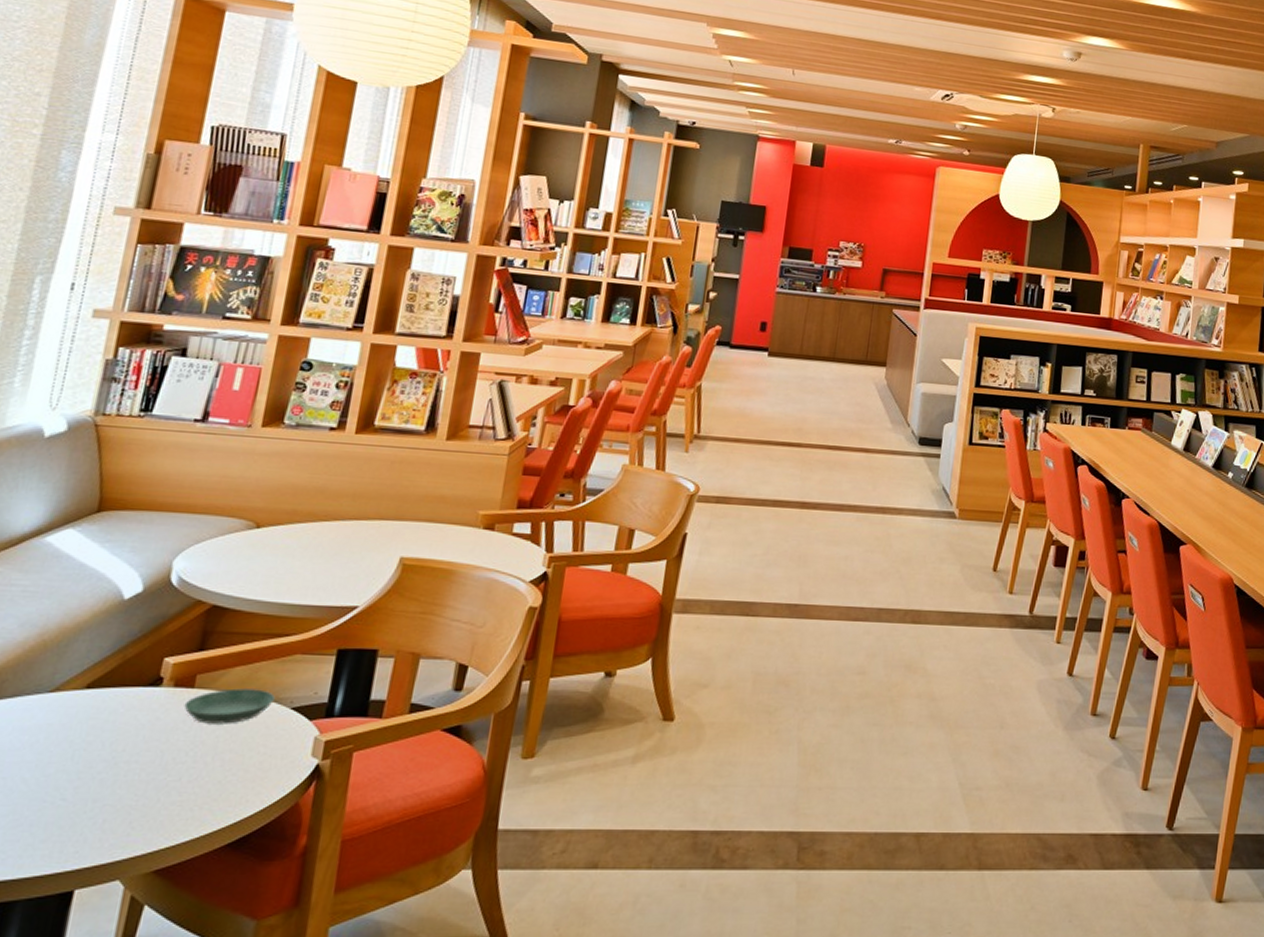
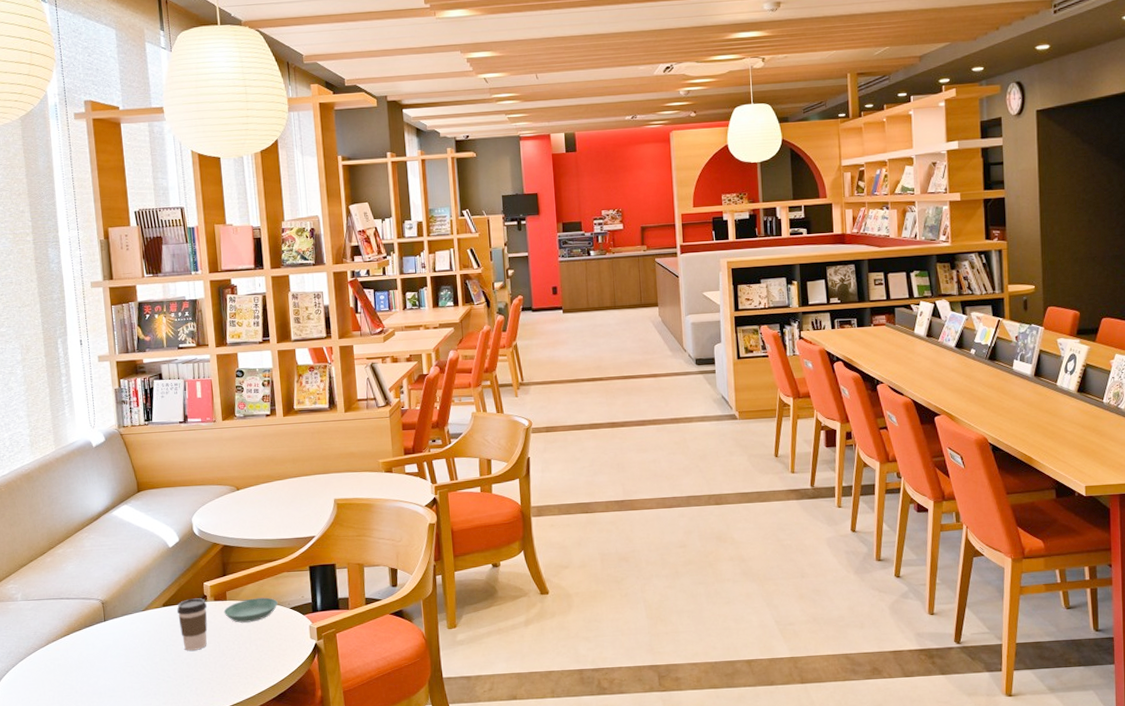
coffee cup: none [102,680,160,760] -> present [176,598,208,651]

